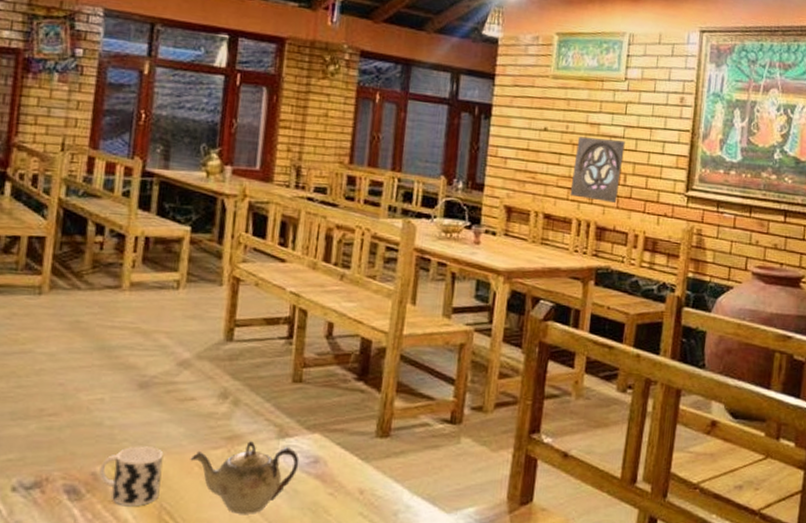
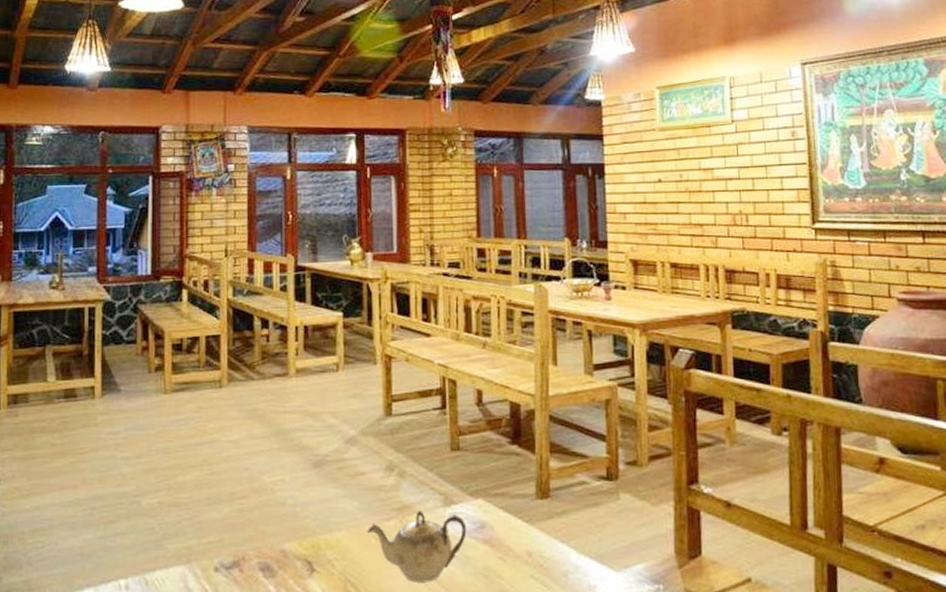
cup: present [99,446,164,507] -> none [288,522,343,581]
wall ornament: present [570,136,625,203] -> none [693,182,742,244]

